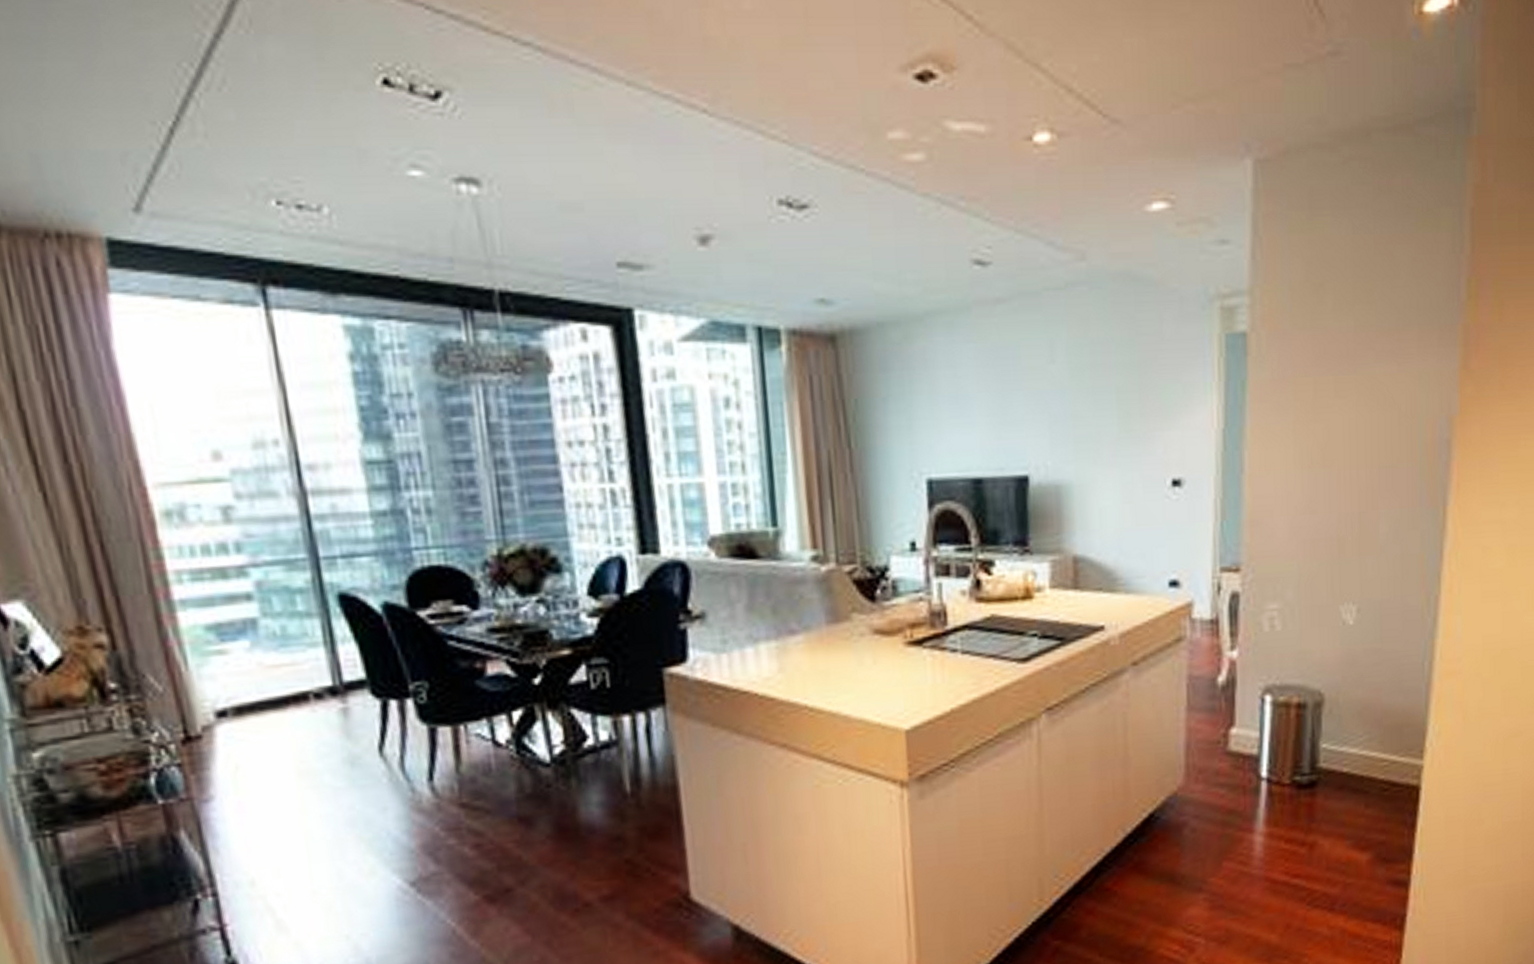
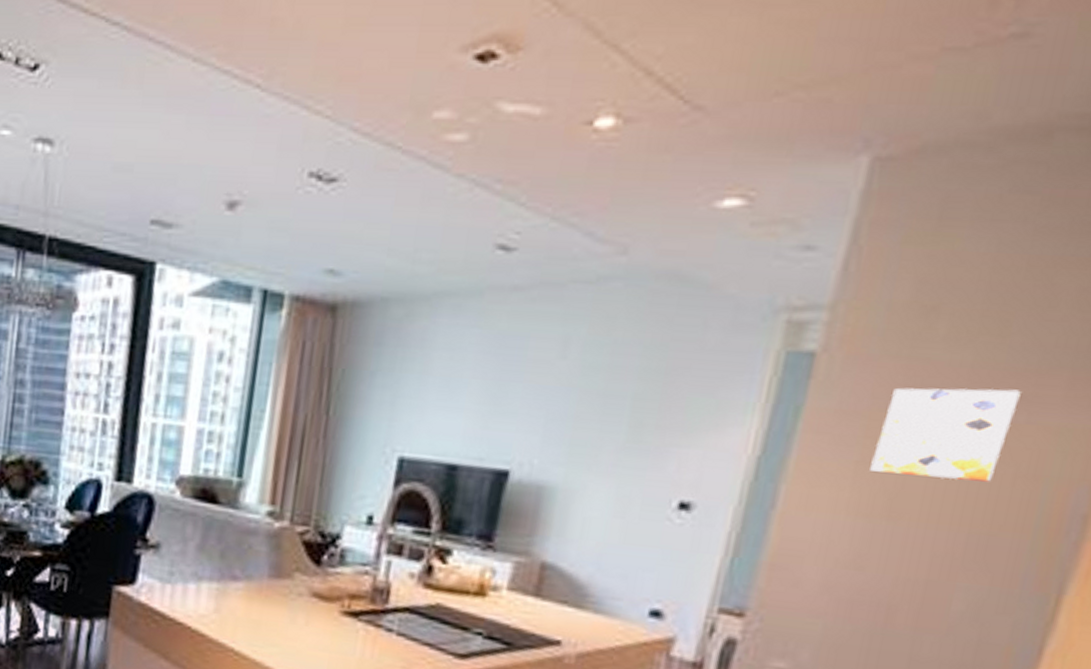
wall art: none [1303,346,1390,428] -> present [870,387,1021,482]

